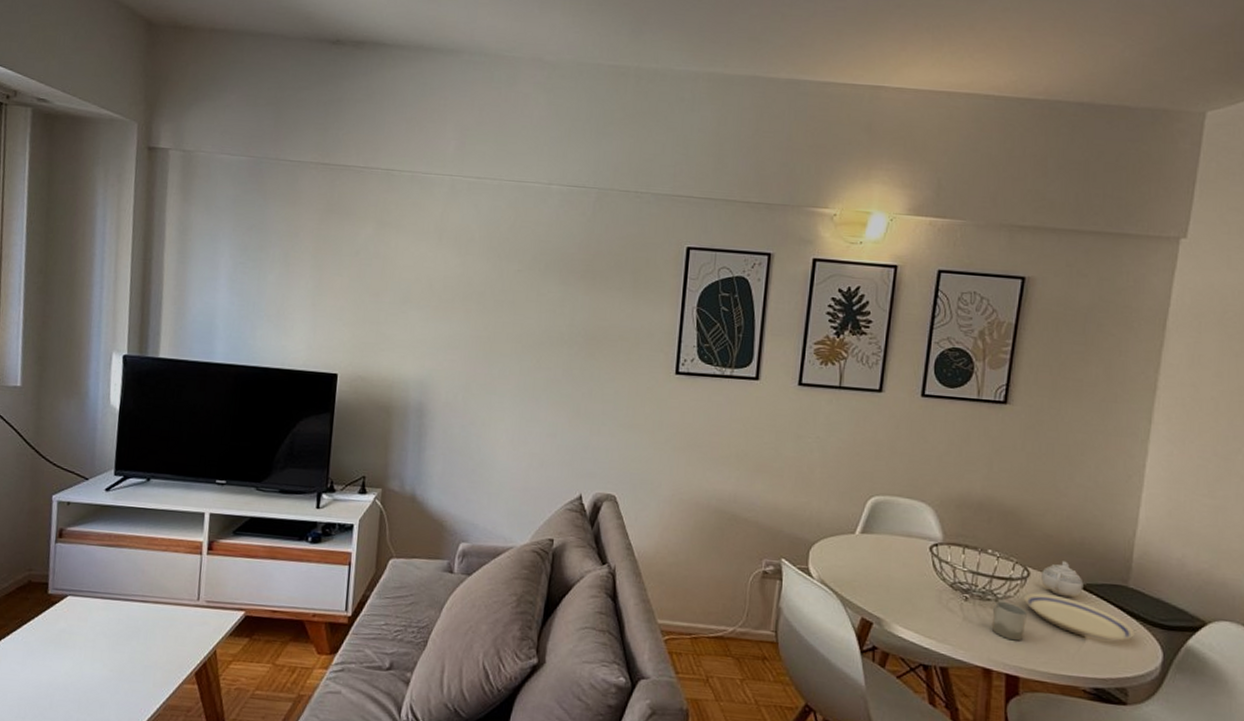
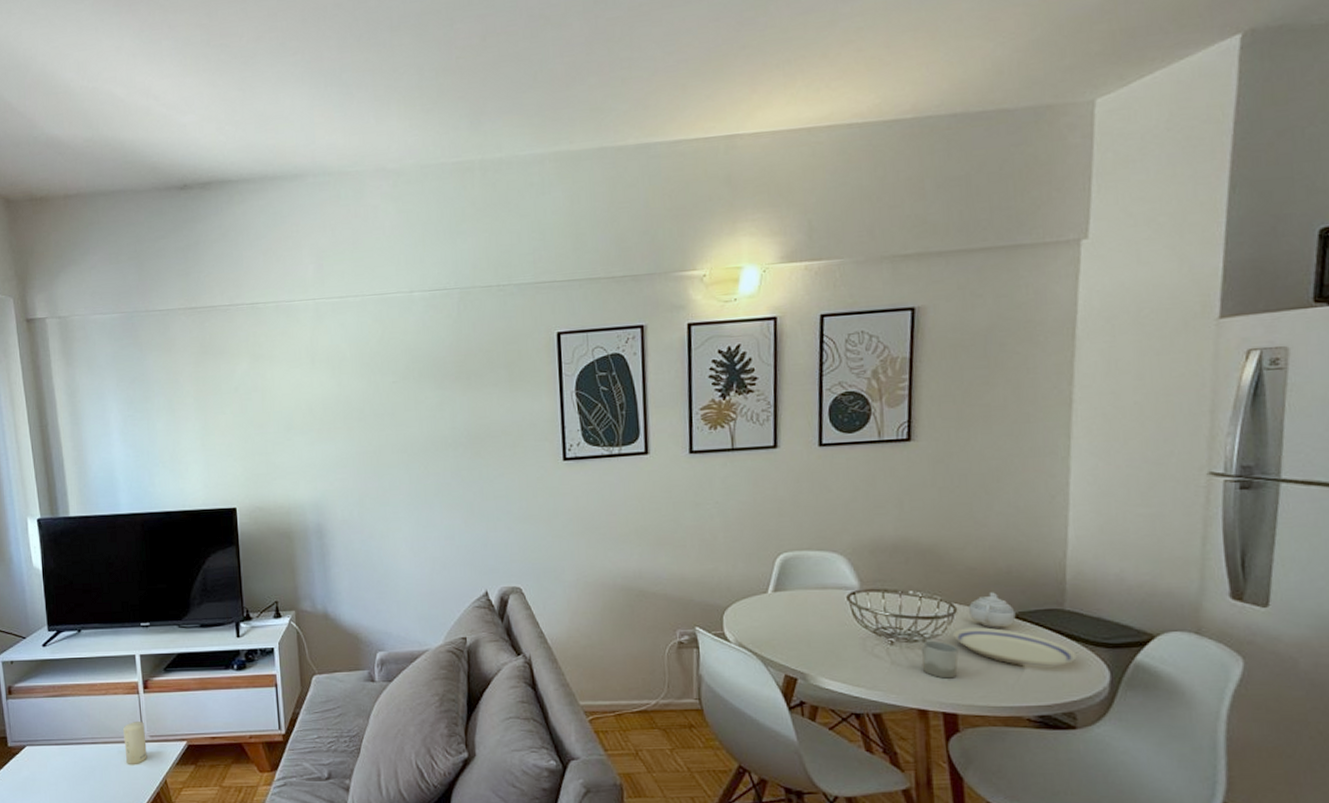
candle: none [176,583,202,630] -> present [123,722,147,764]

